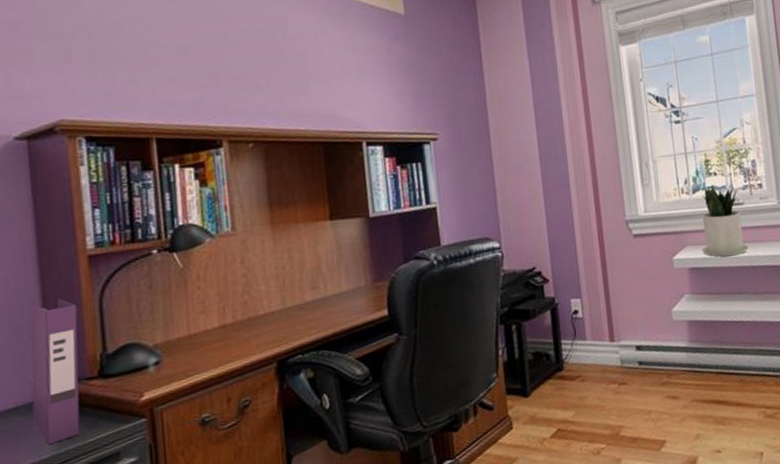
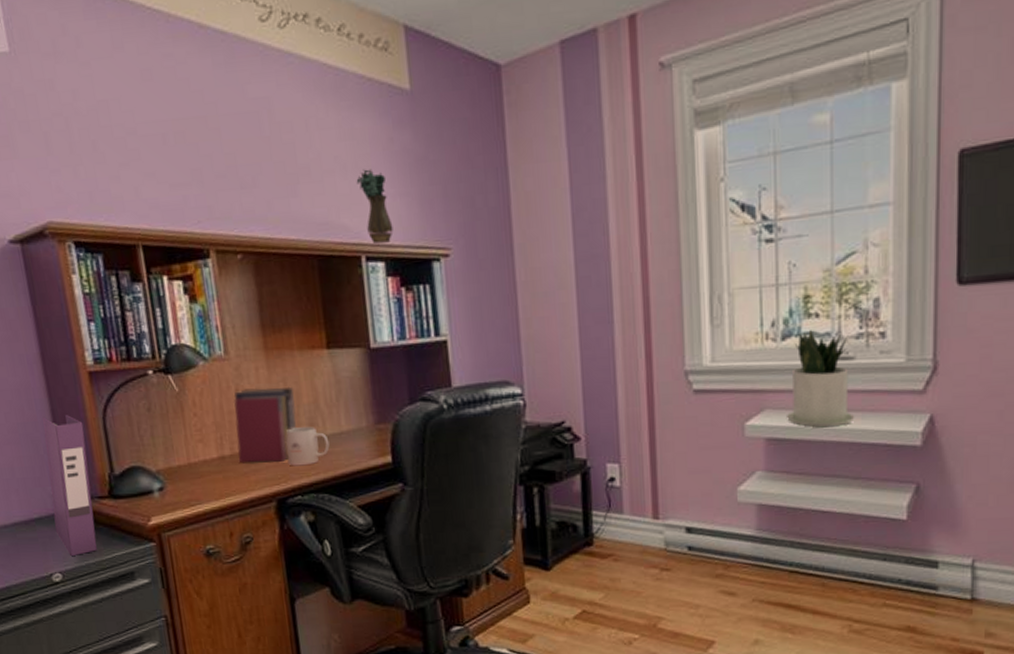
books: none [238,255,300,330] -> present [233,386,297,464]
mug: none [287,289,331,328] -> present [285,426,330,466]
vase: none [359,73,391,132] -> present [356,169,394,245]

